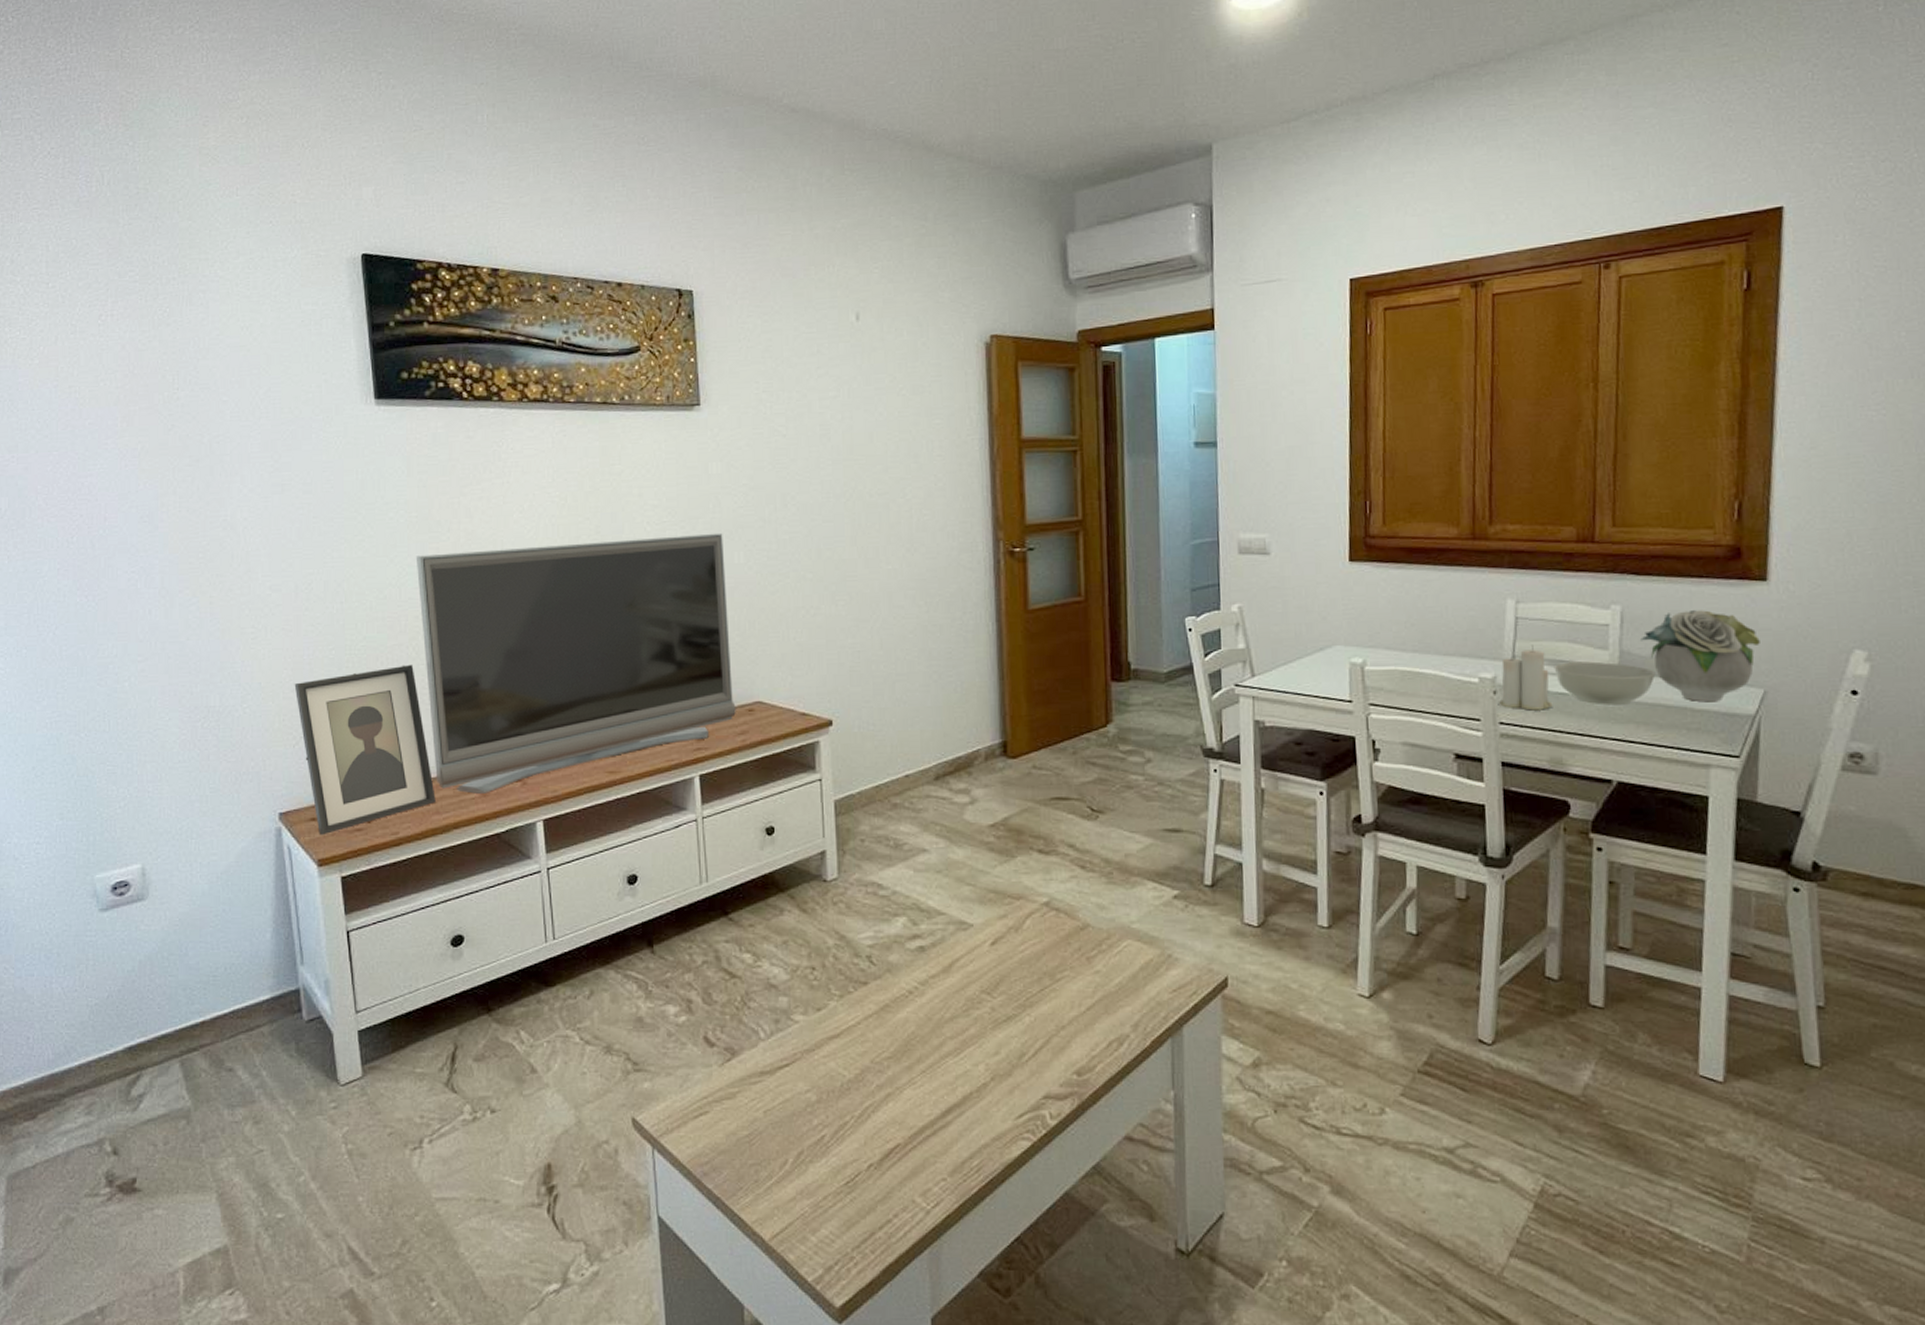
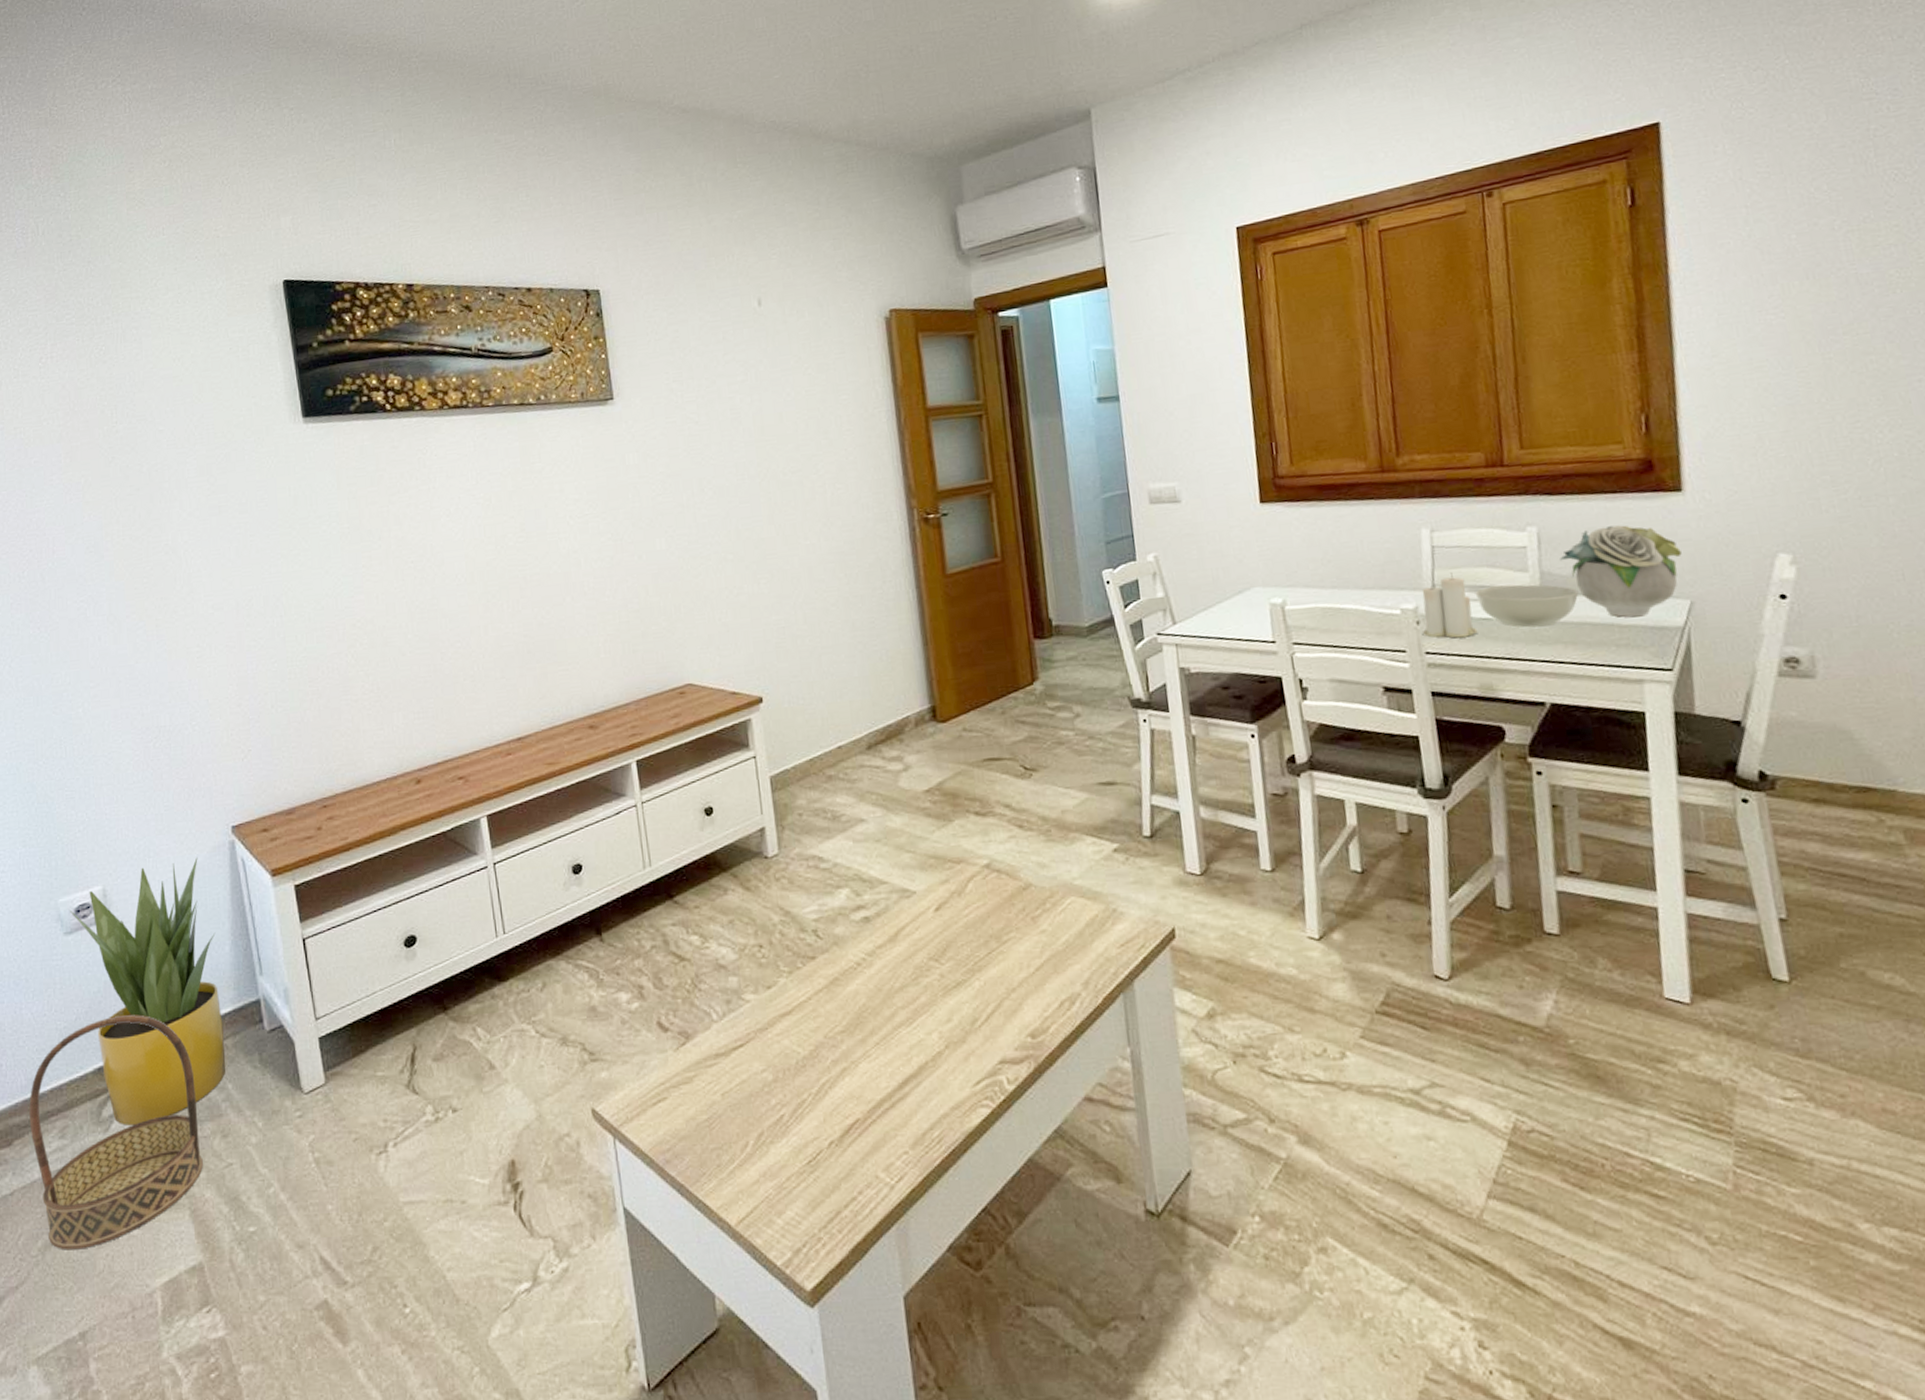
basket: none [55,996,233,1226] -> present [29,1014,203,1251]
planter: none [106,842,261,1106] -> present [70,857,226,1125]
picture frame: present [294,664,436,836] -> none [240,671,382,846]
television: present [415,533,736,794] -> none [349,521,668,795]

